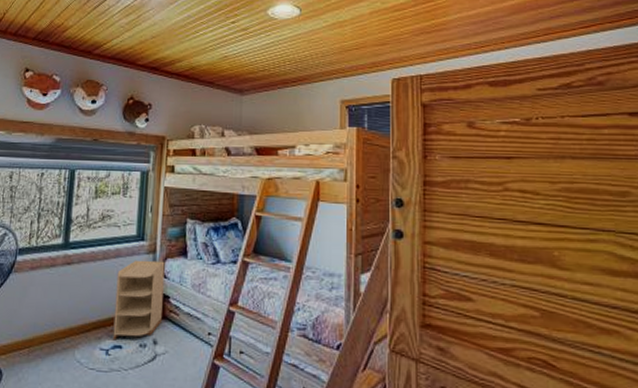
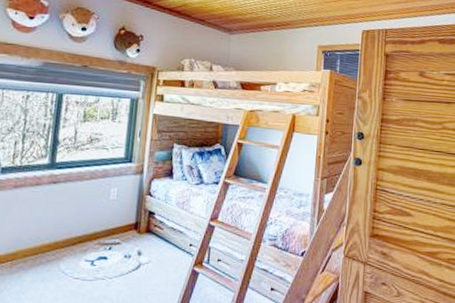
nightstand: present [112,259,165,341] -> none [98,180,152,253]

